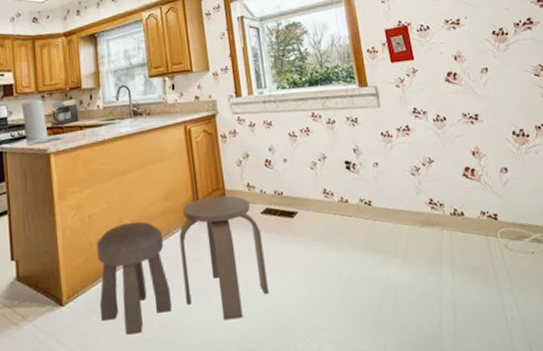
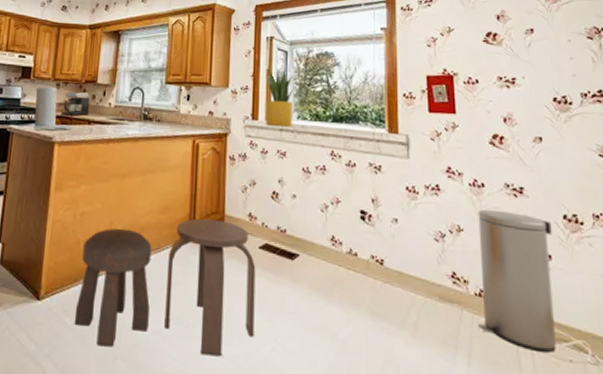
planter: none [241,43,273,101] -> present [264,67,297,128]
pedal bin: none [443,137,520,251] -> present [477,209,556,353]

